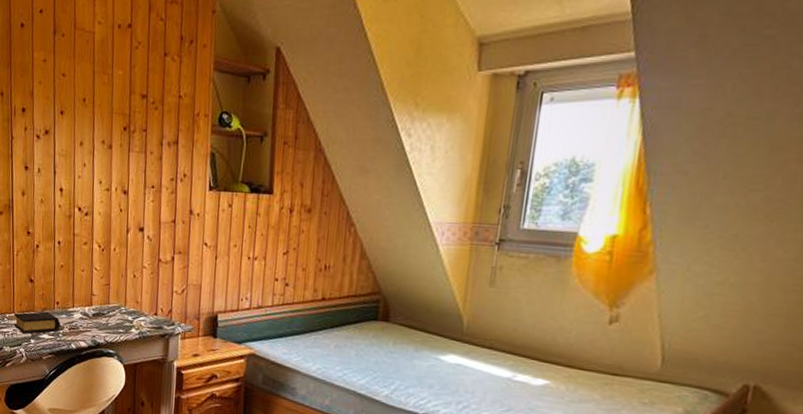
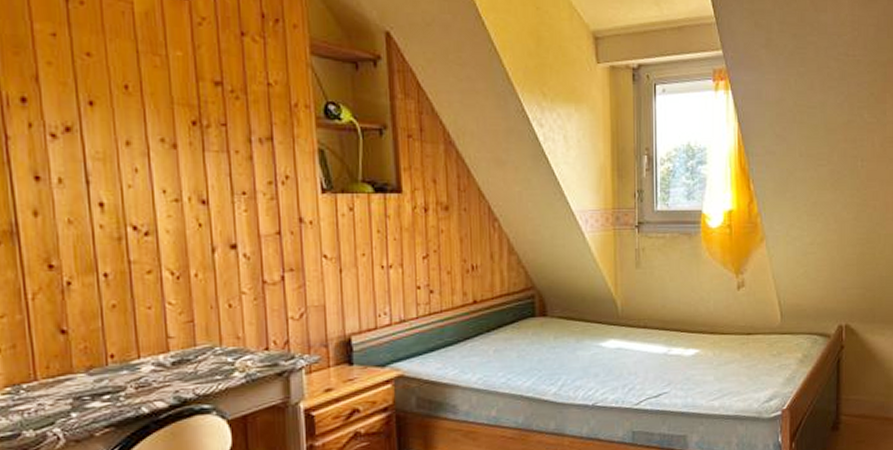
book: present [14,311,61,334] -> none [38,370,121,407]

